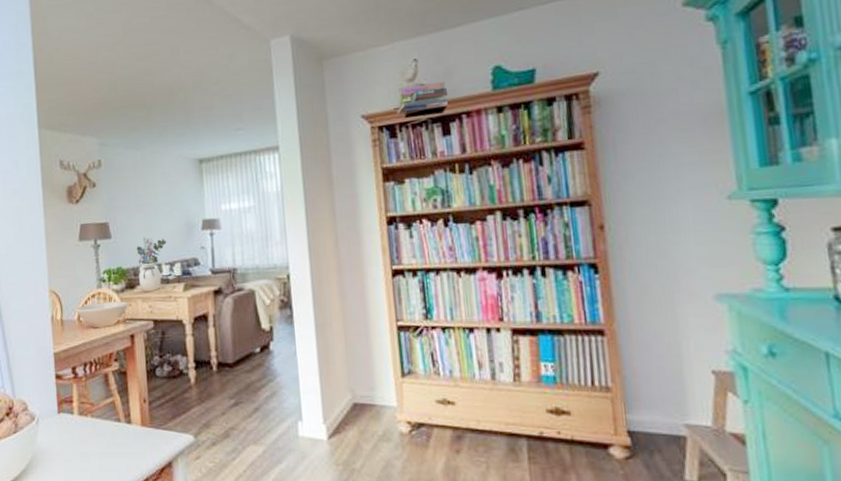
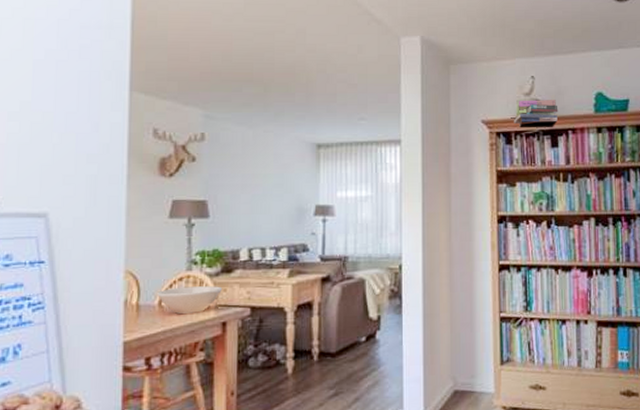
bouquet: present [135,233,167,292] -> none [236,215,274,277]

